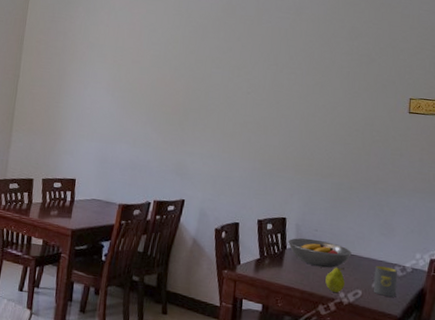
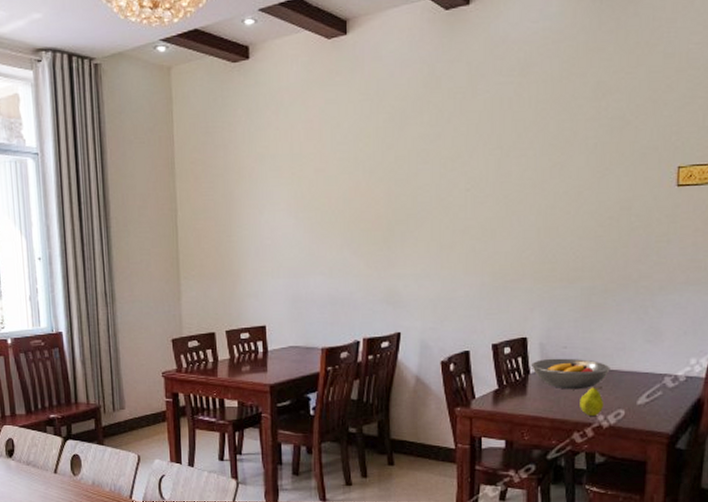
mug: present [373,265,398,297] -> none [638,378,668,413]

